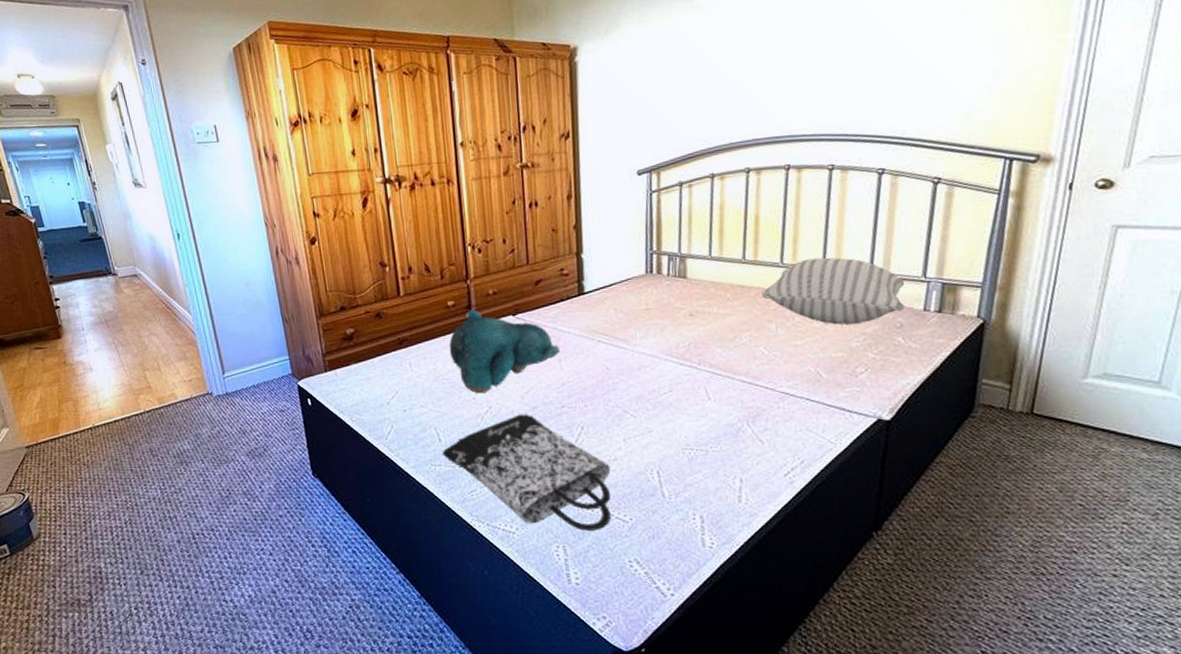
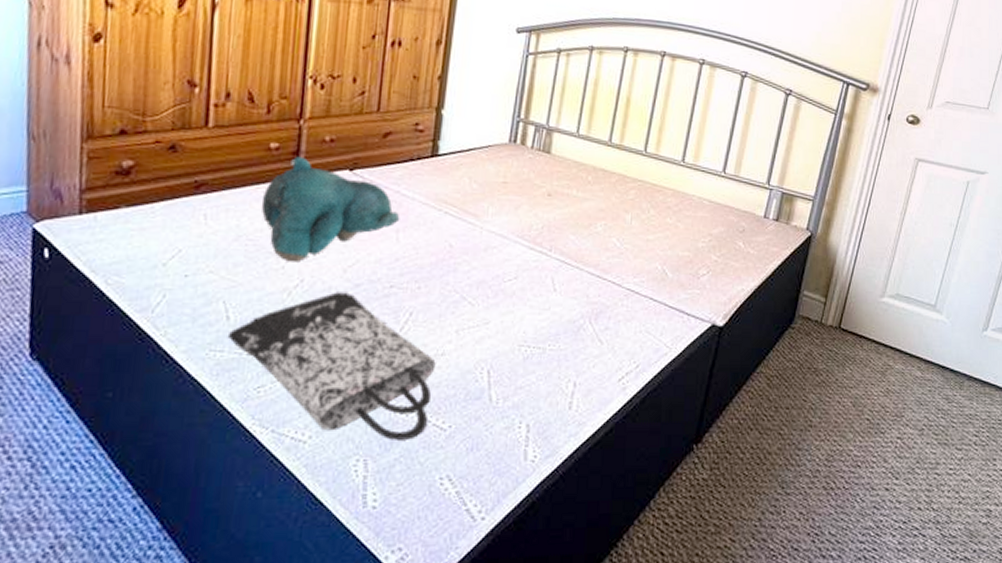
pillow: present [762,257,906,325] -> none [622,150,751,225]

